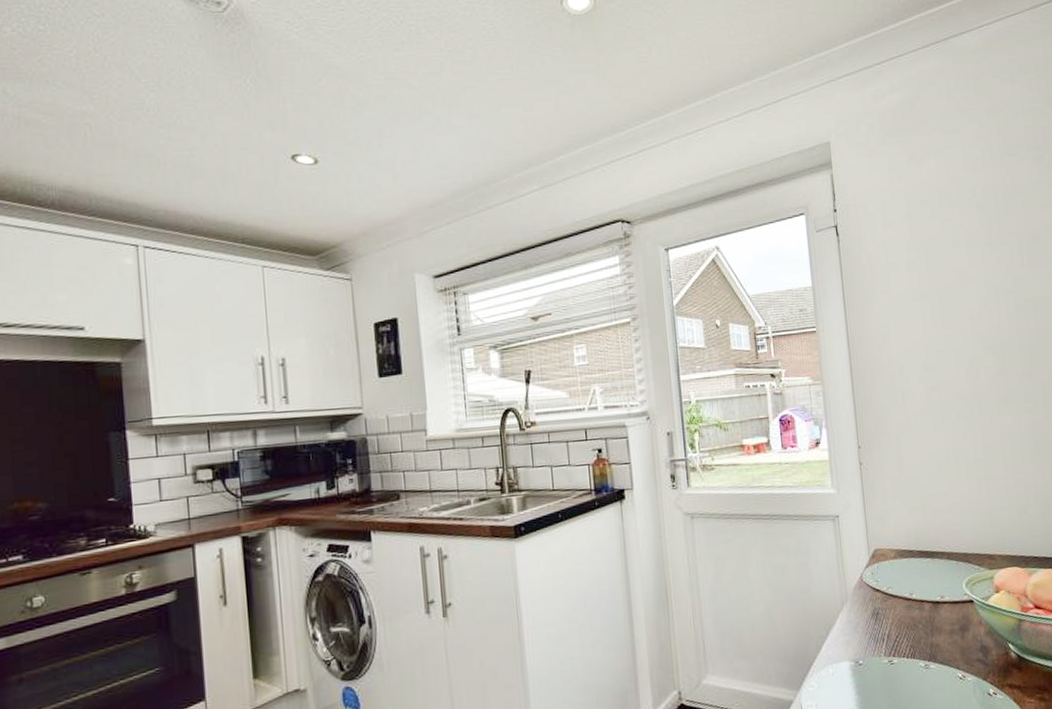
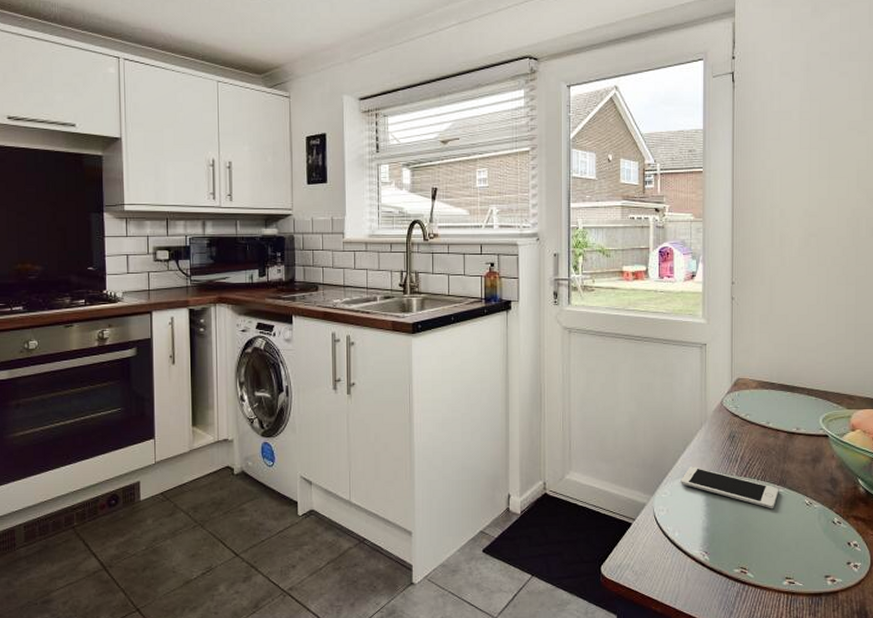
cell phone: none [827,652,931,689] -> present [681,466,779,509]

